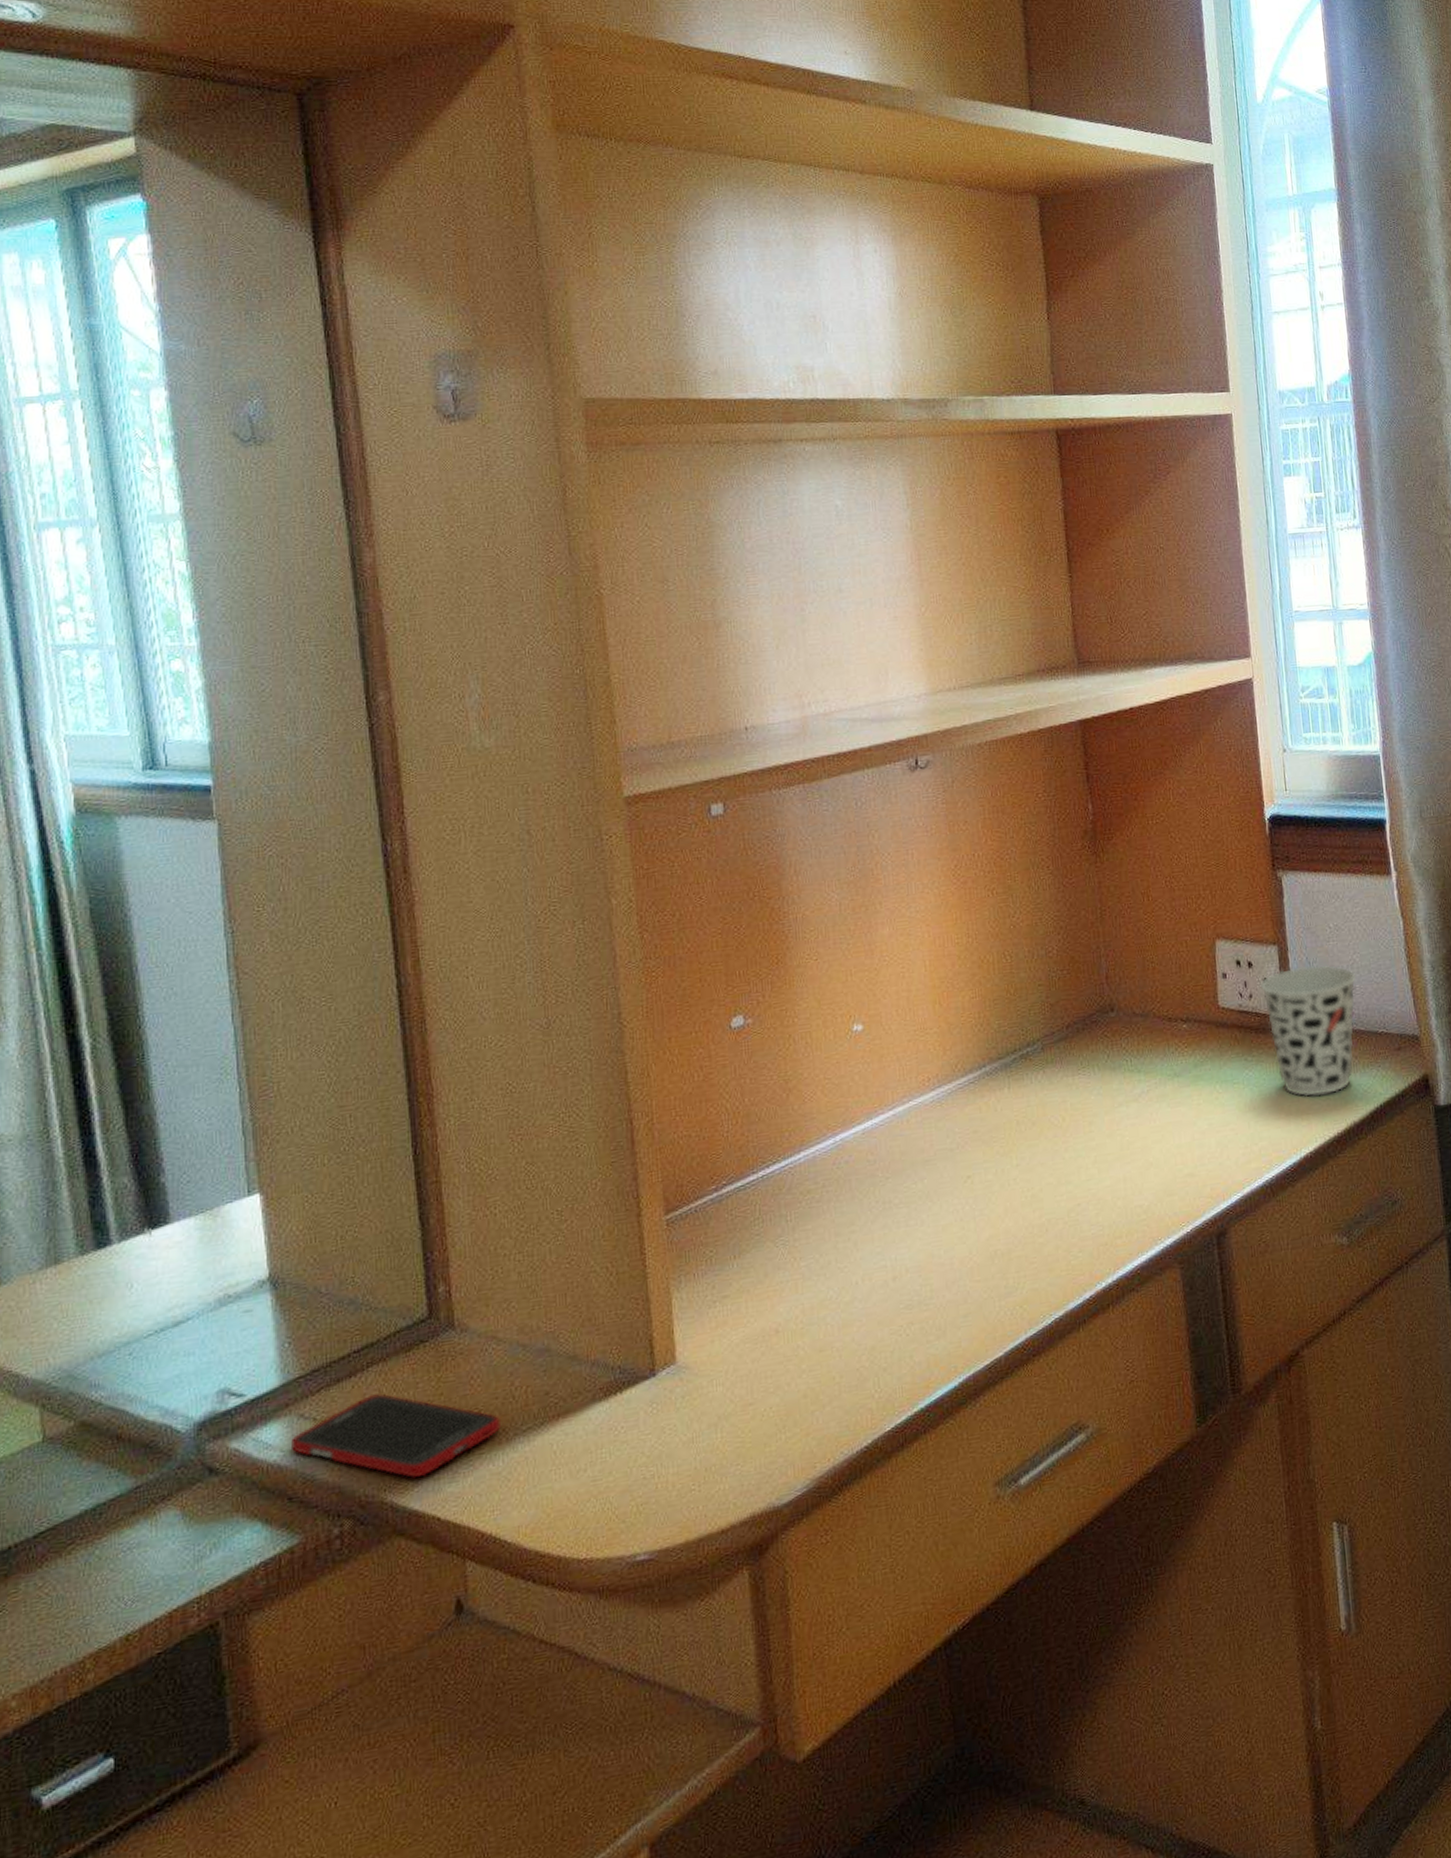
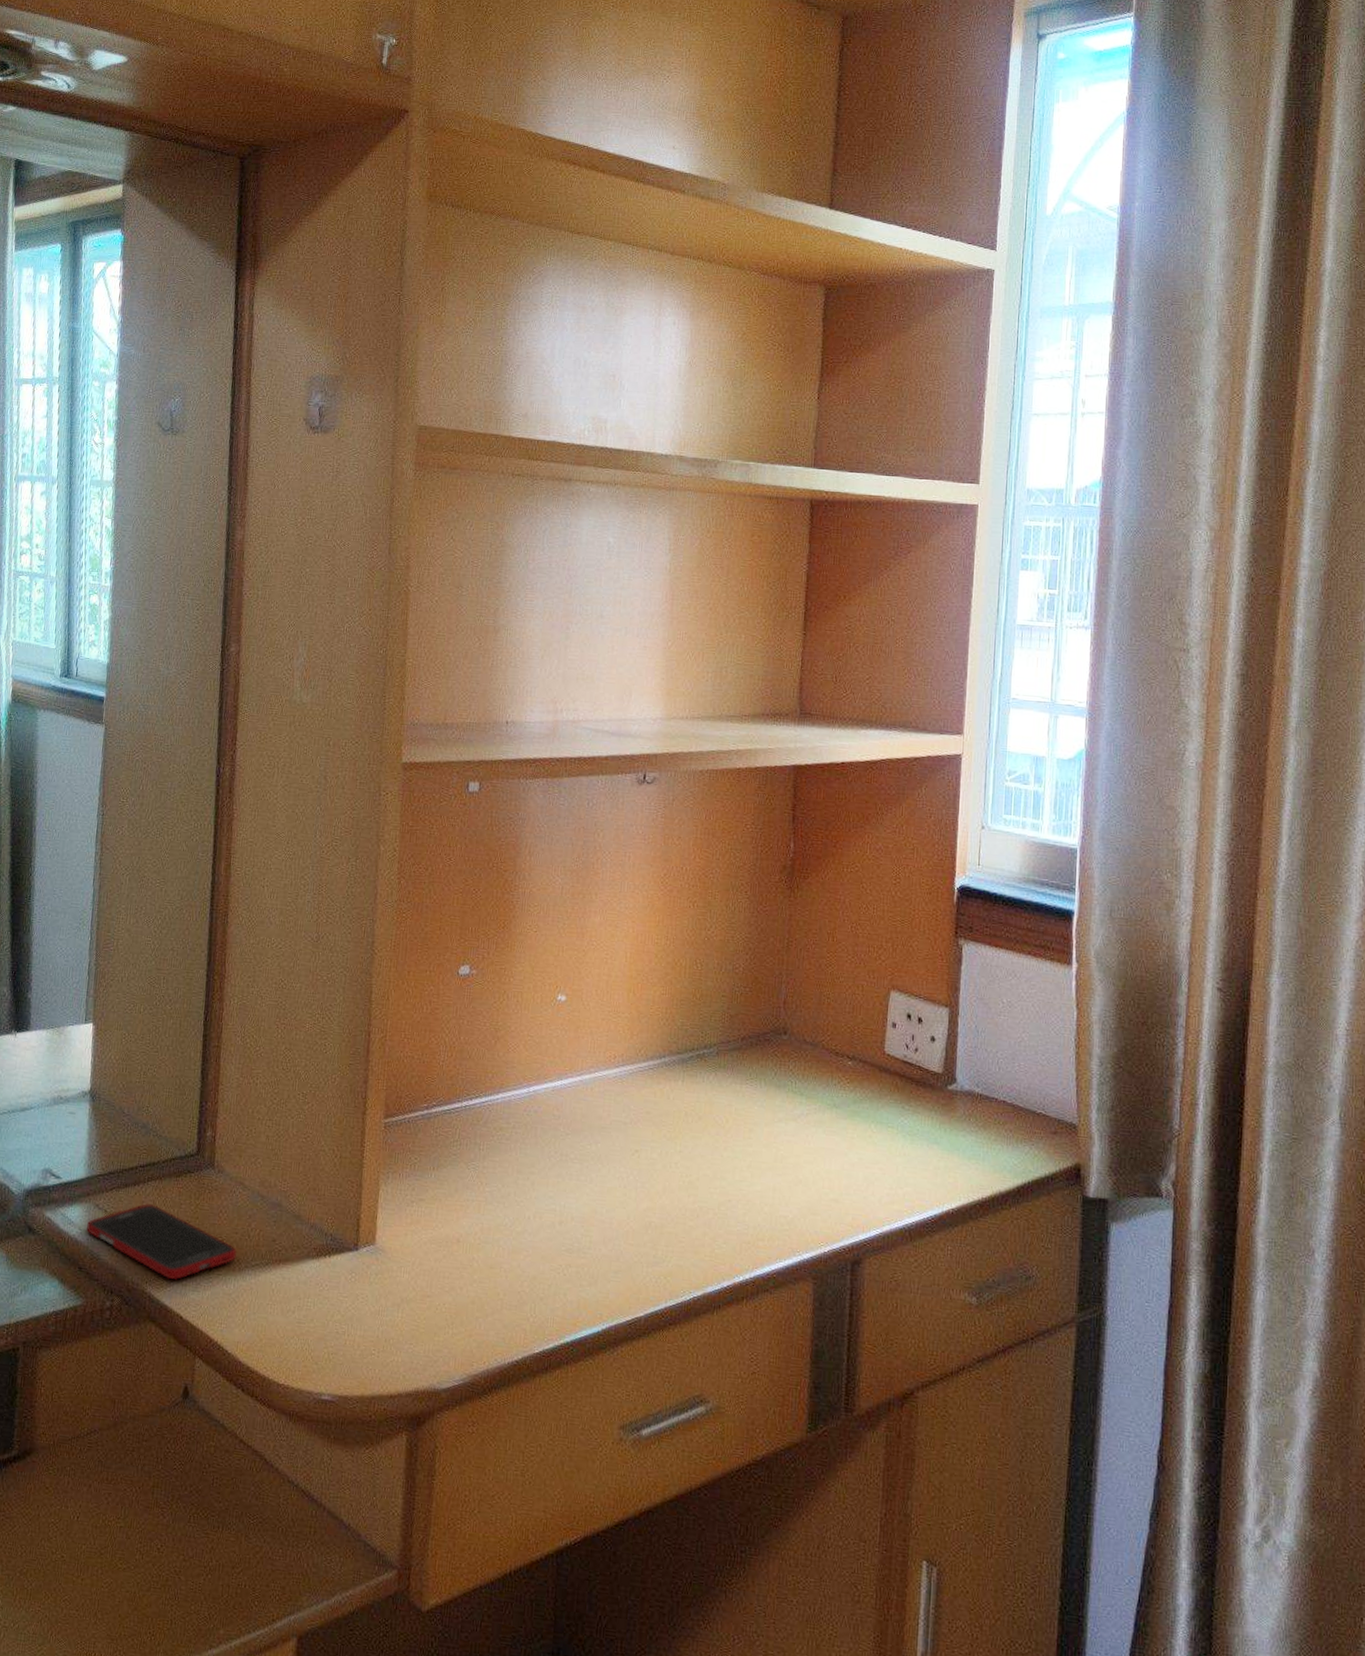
cup: present [1260,965,1356,1097] -> none [926,1032,1023,1160]

